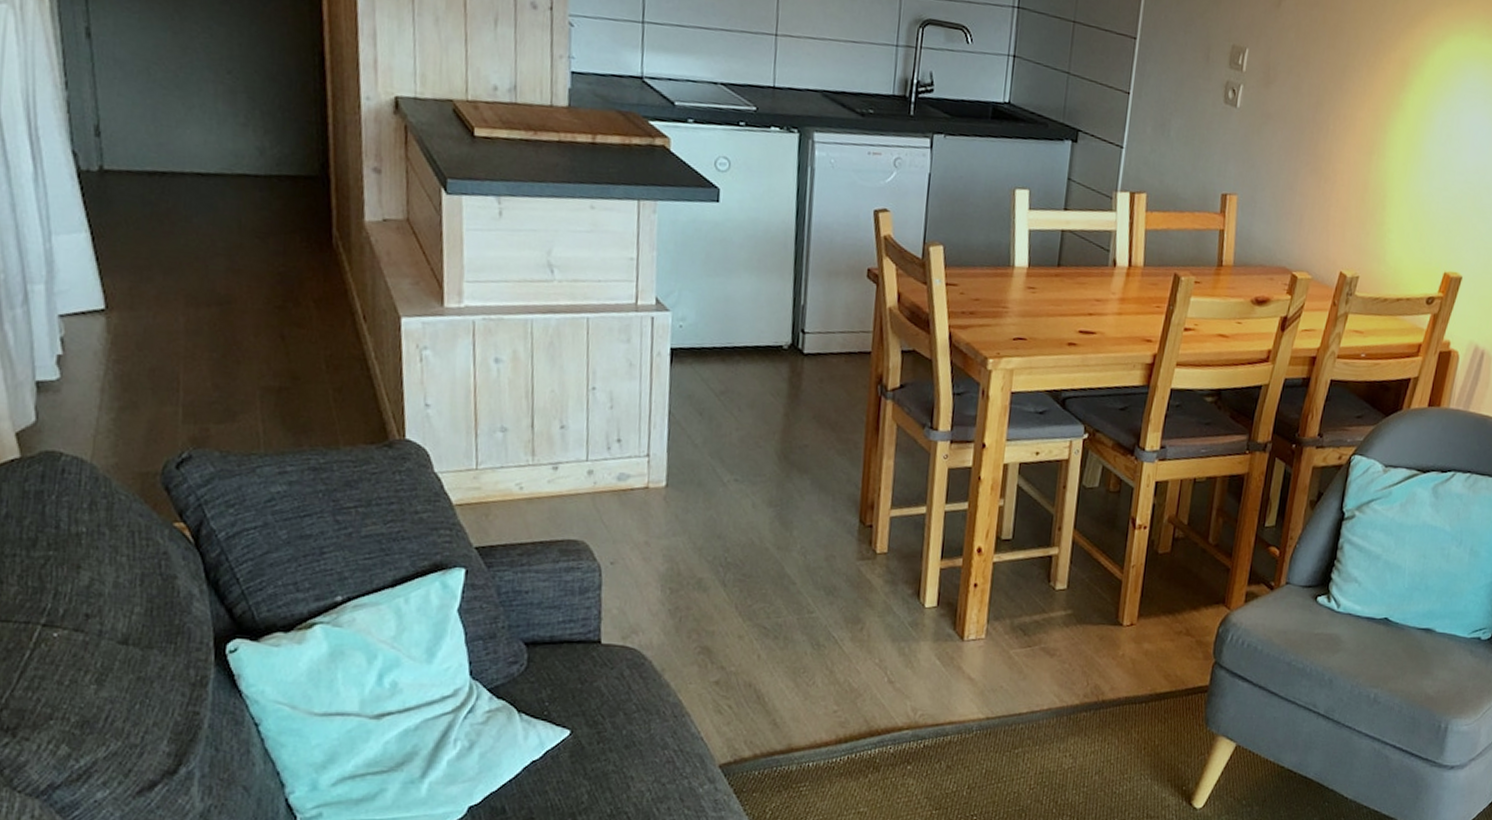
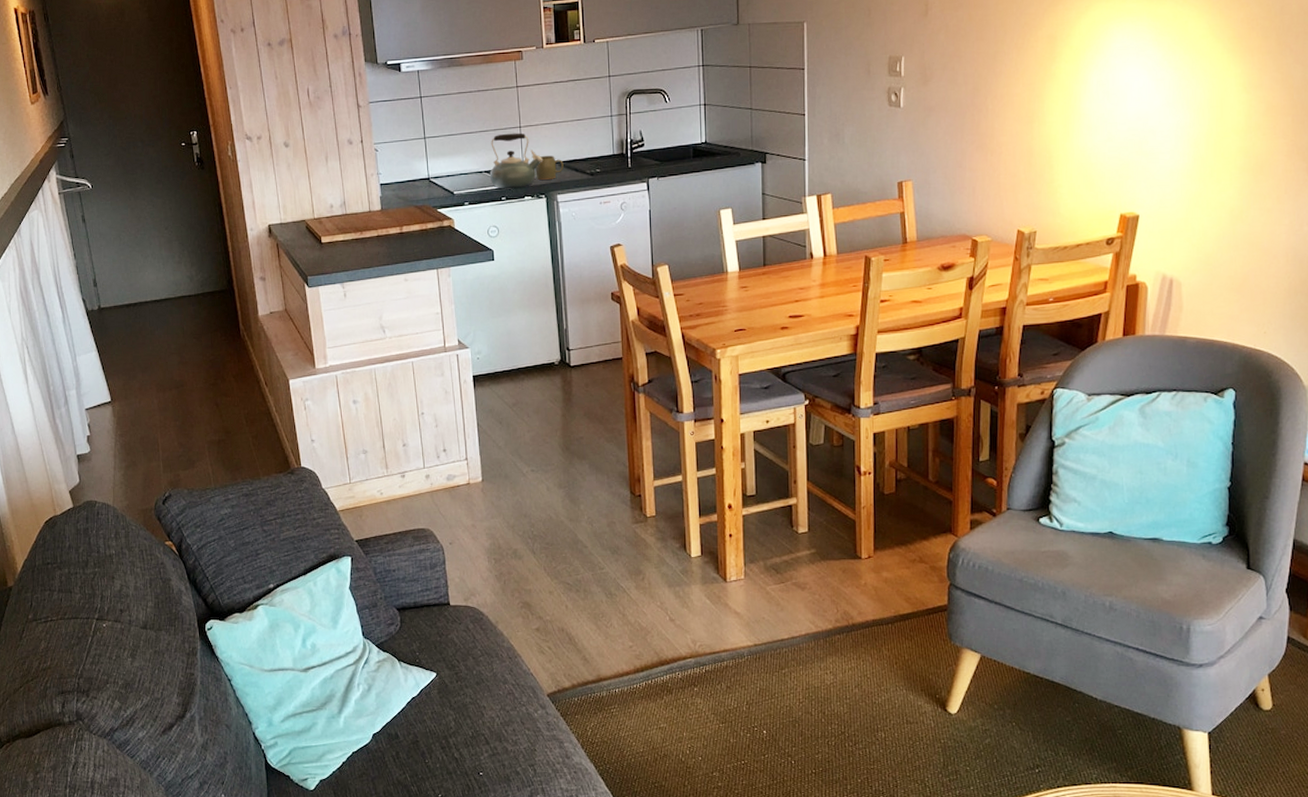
kettle: none [726,38,802,115] -> present [489,133,544,189]
mug: none [789,78,828,112] -> present [536,156,564,181]

